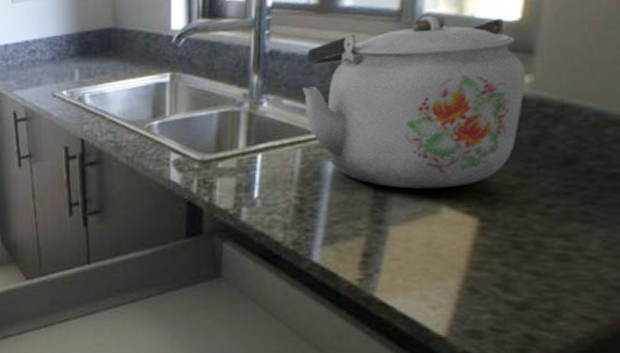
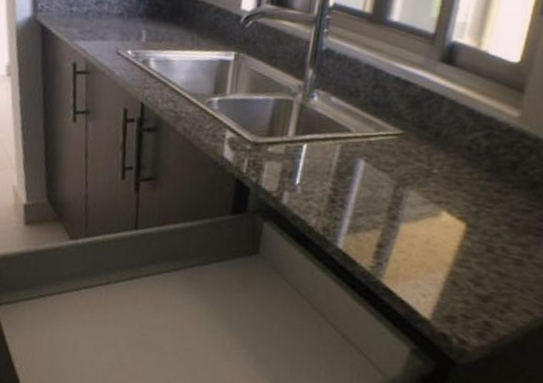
kettle: present [302,16,527,189] -> none [348,44,517,196]

